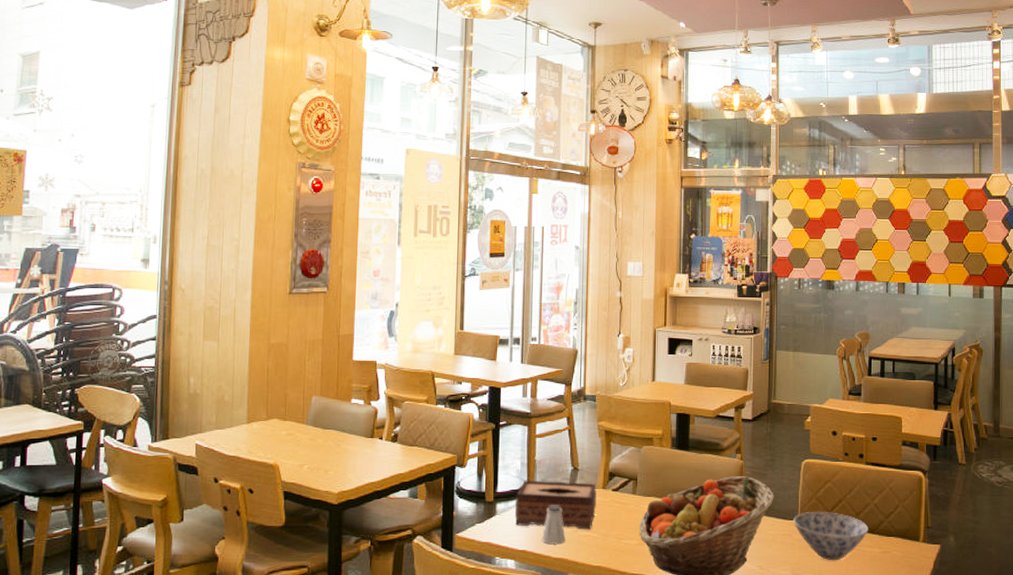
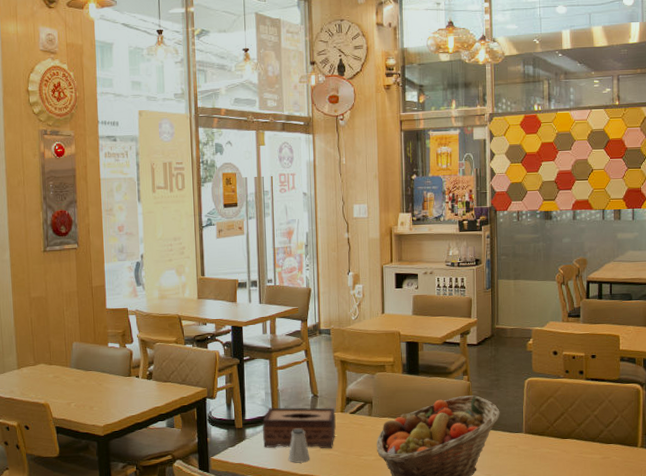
bowl: present [793,512,869,561] -> none [518,424,590,468]

